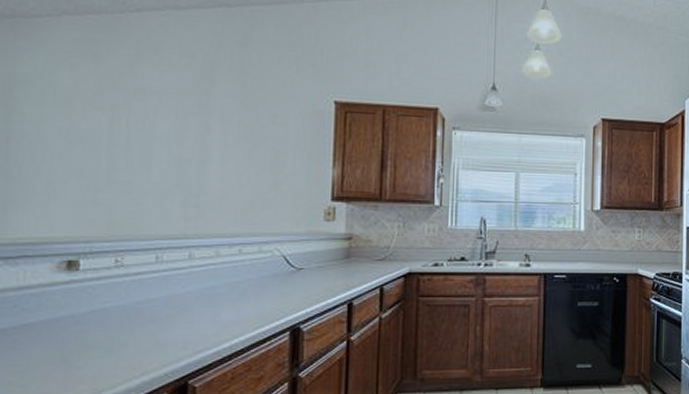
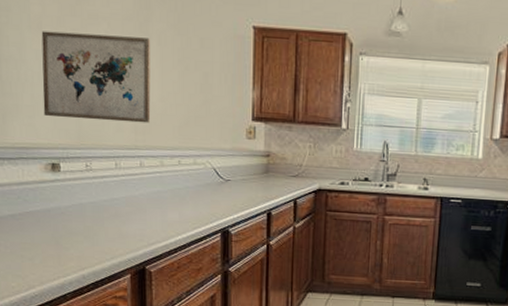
wall art: none [62,106,210,208] -> present [41,31,151,124]

